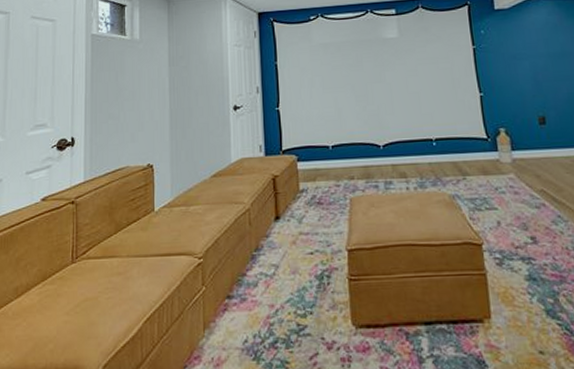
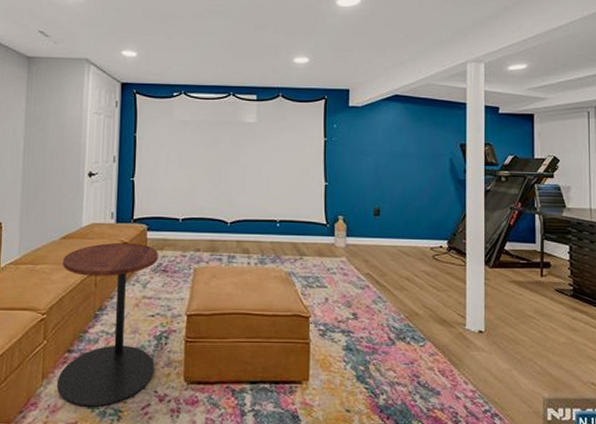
side table: none [215,175,319,360] -> present [56,242,158,408]

